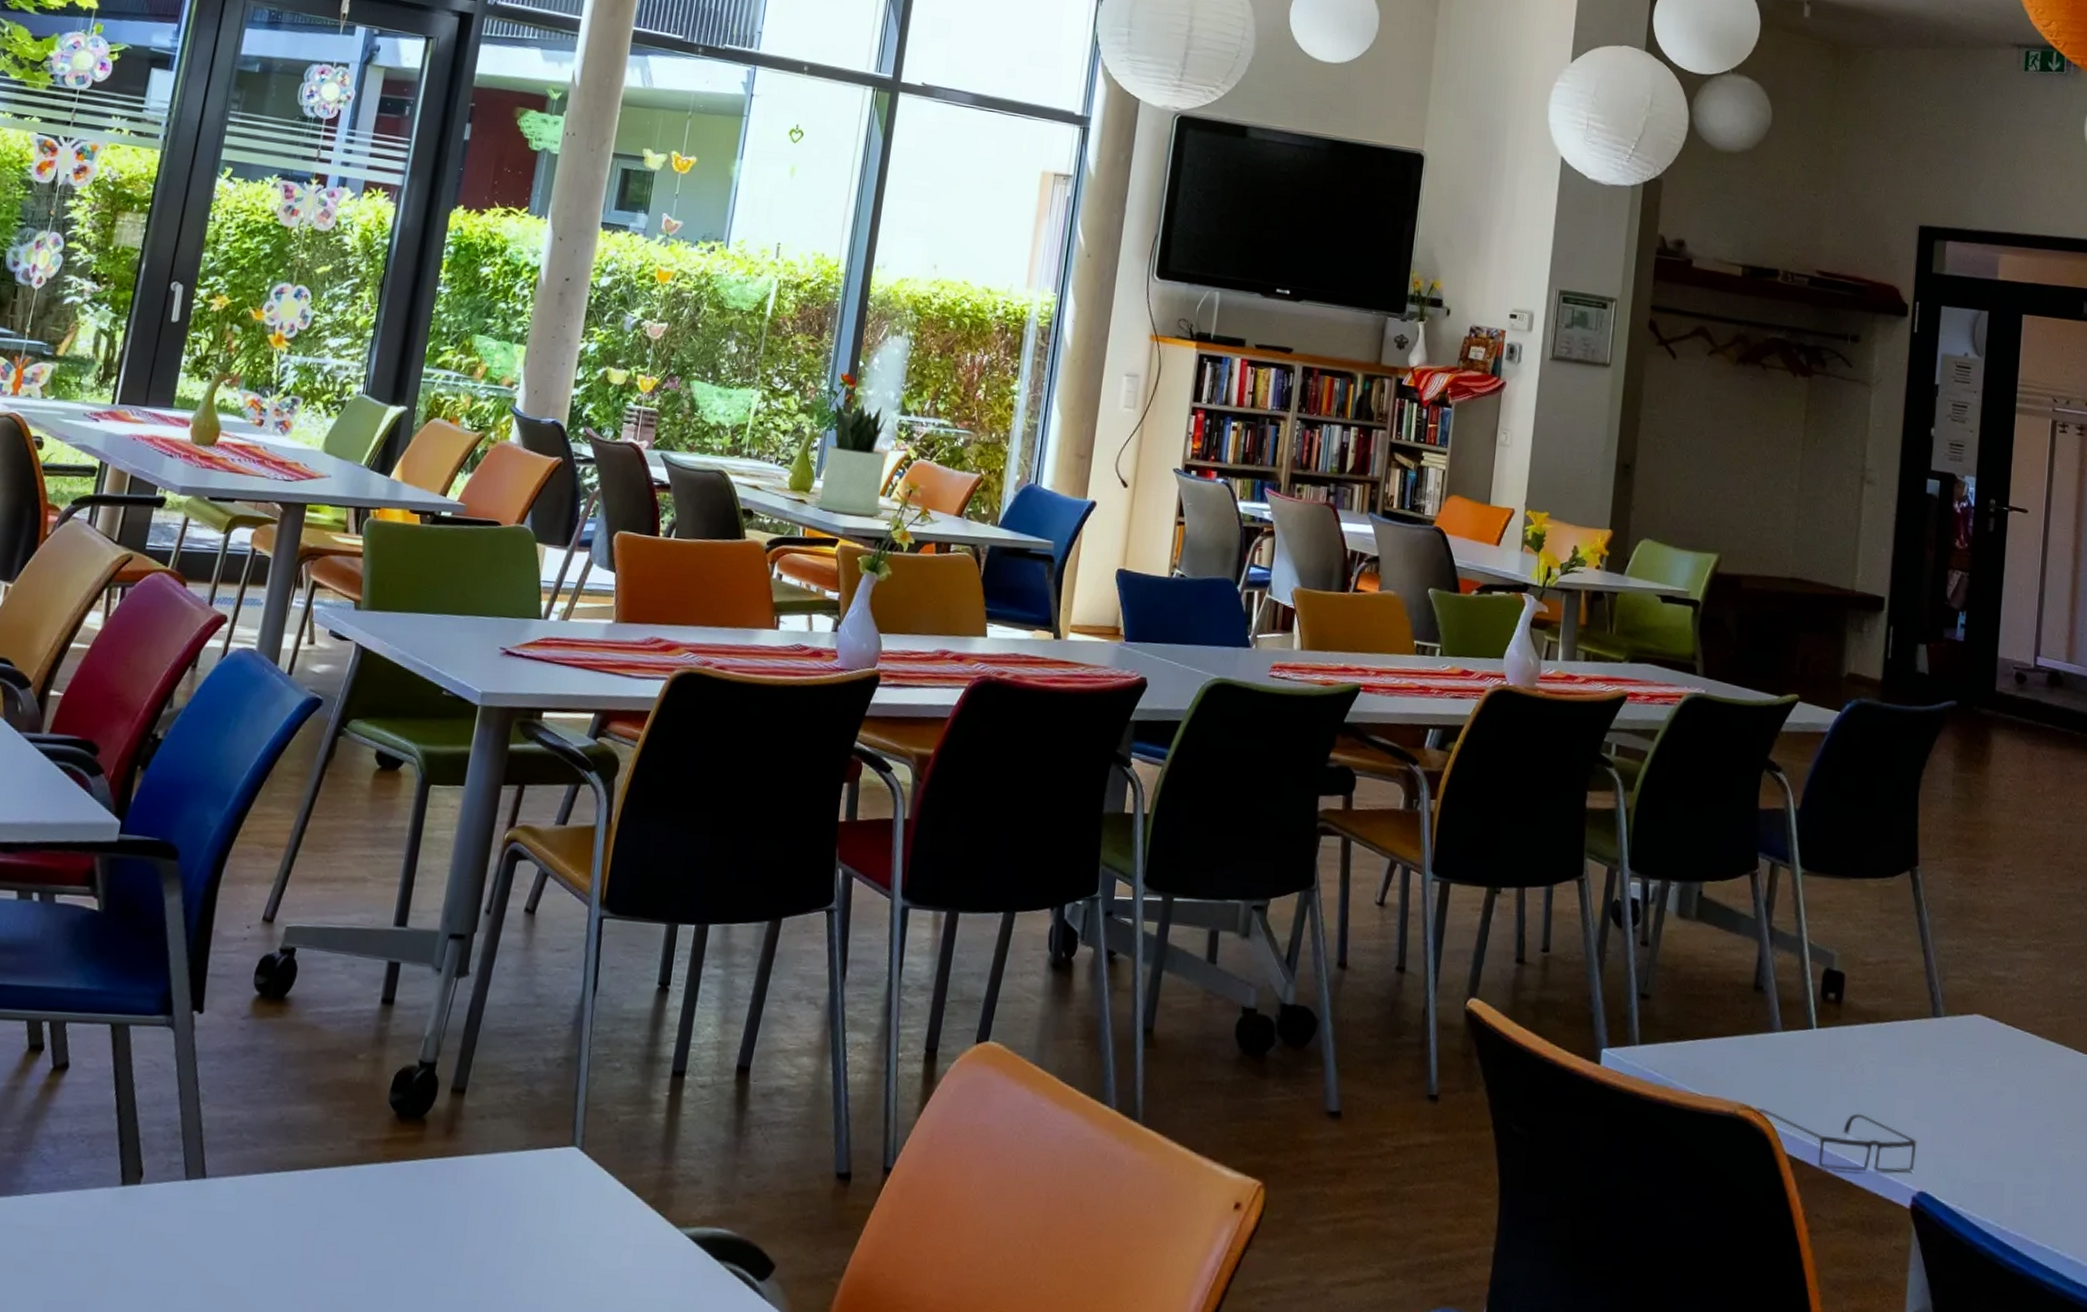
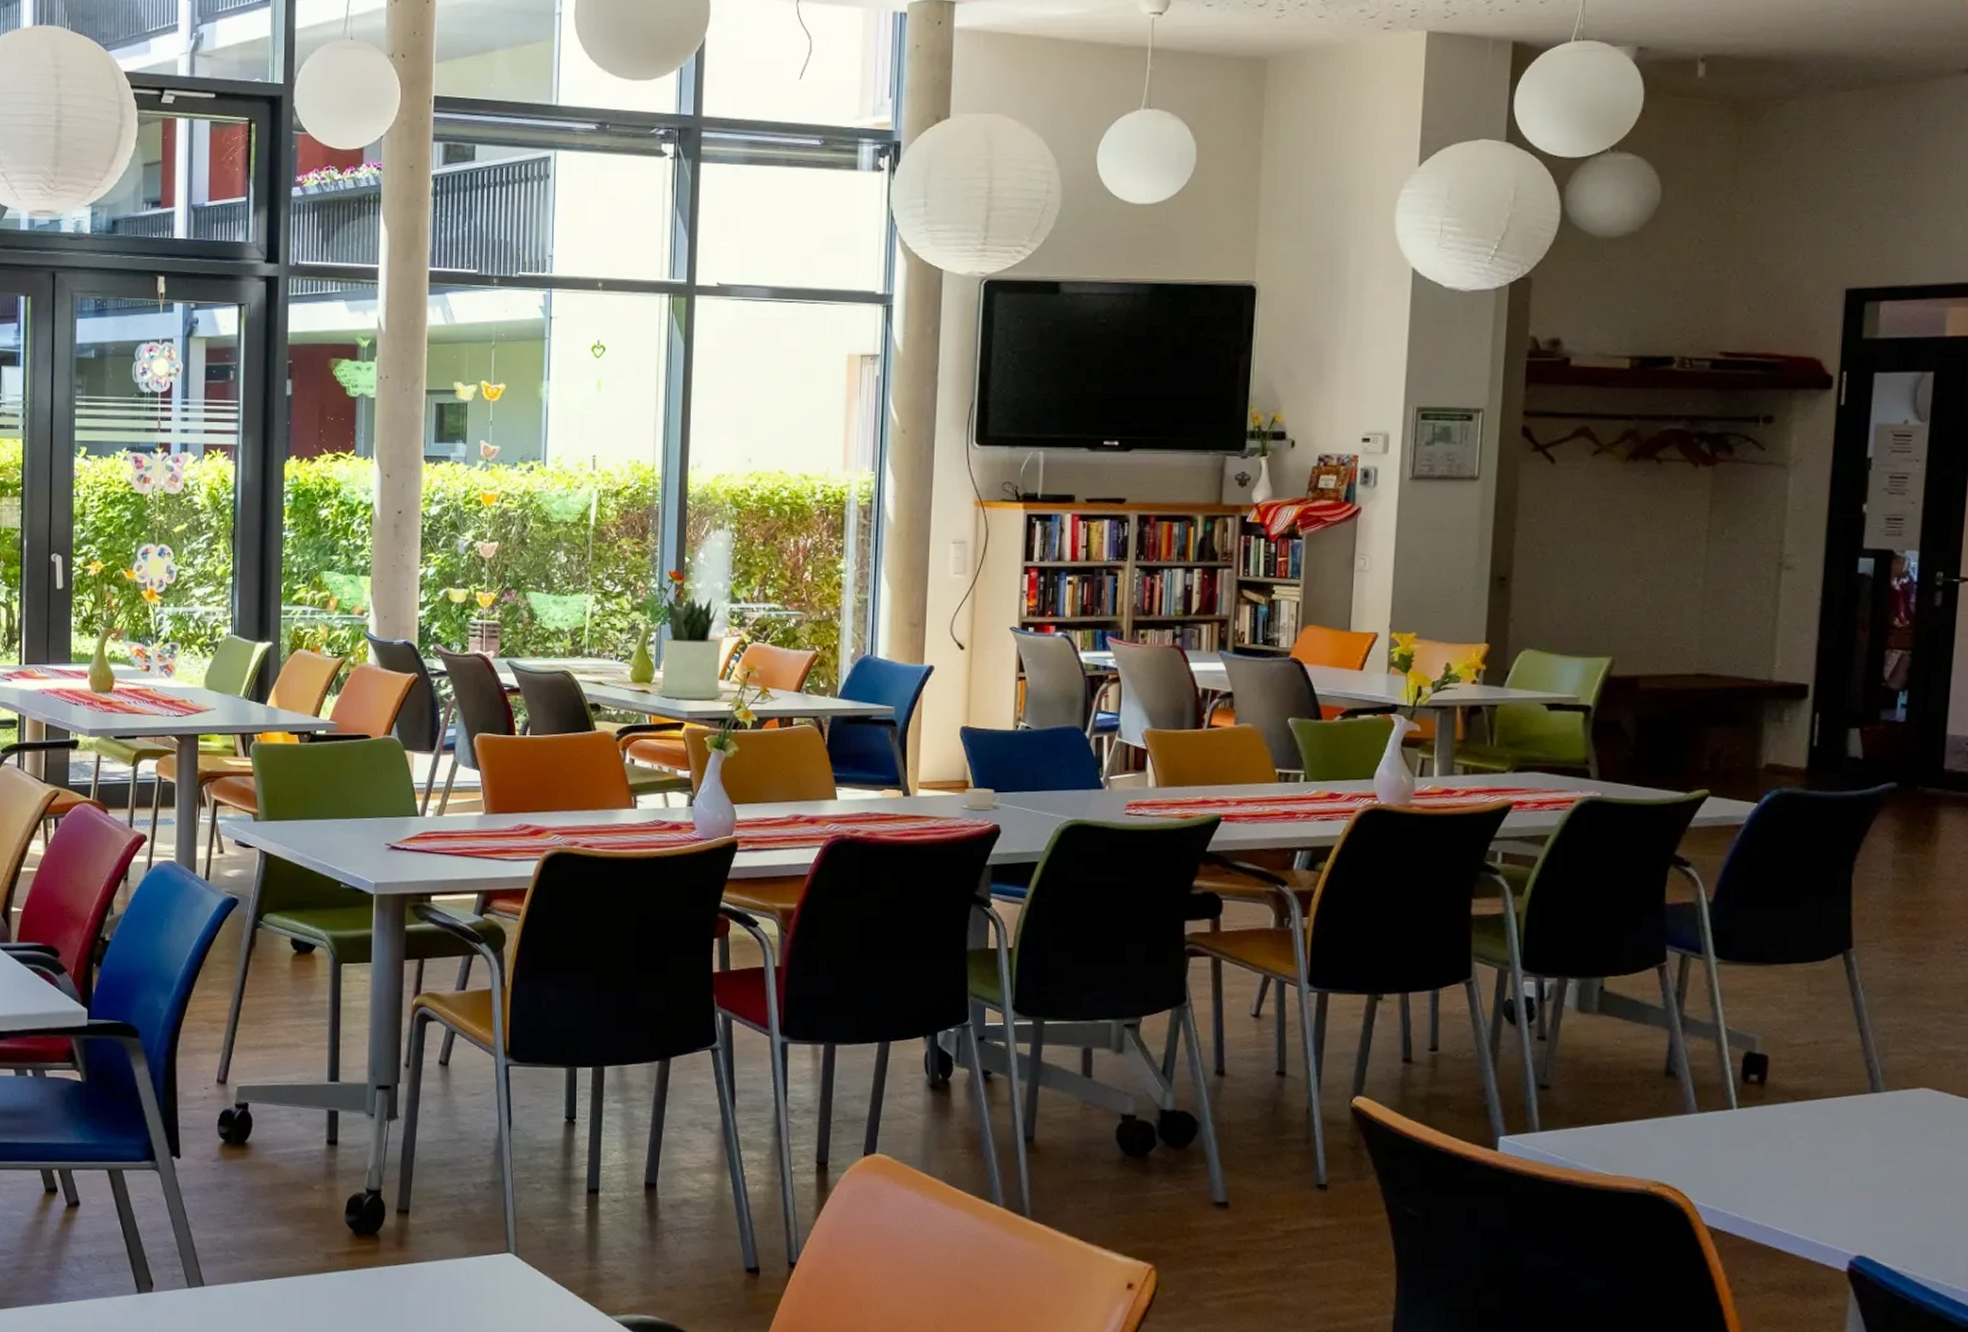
teacup: none [1109,635,1150,663] -> present [960,788,1001,812]
glasses: present [1756,1107,1917,1172] -> none [1671,1184,1854,1240]

